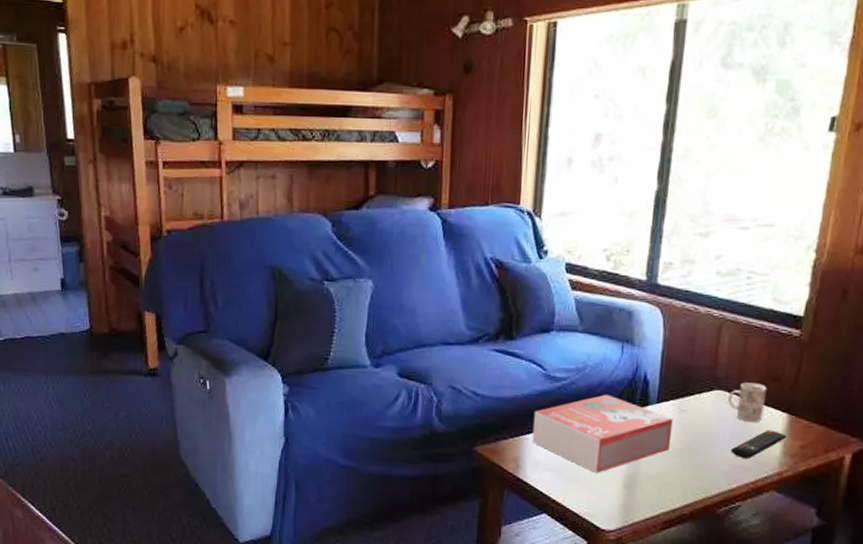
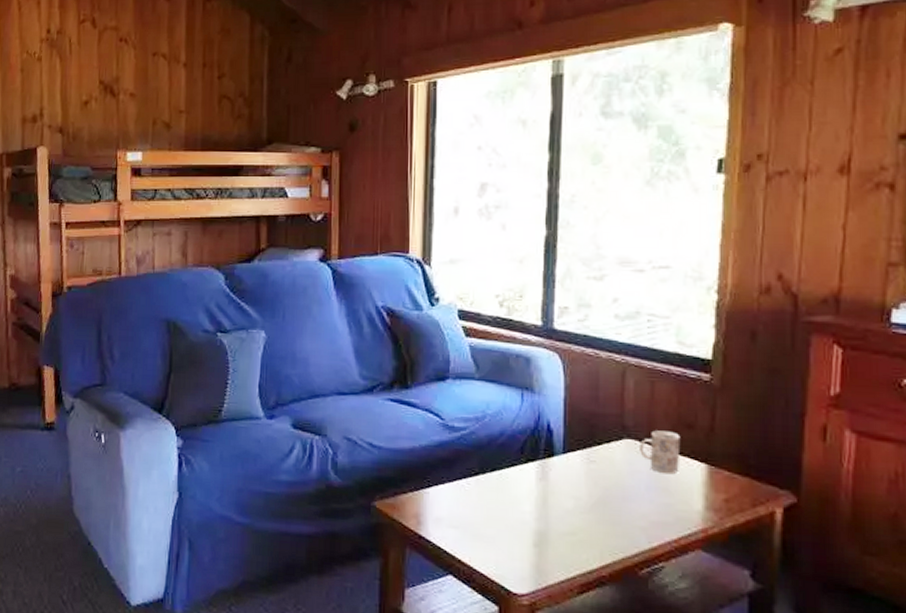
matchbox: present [532,394,673,473] -> none [433,444,582,530]
remote control: present [731,430,787,459] -> none [648,482,708,514]

